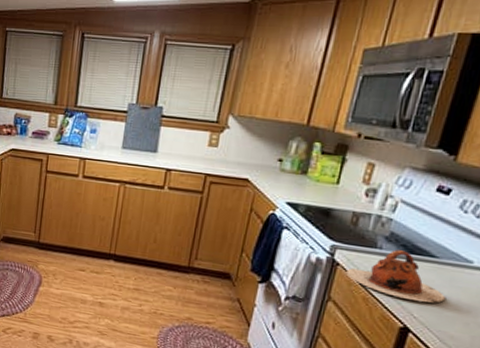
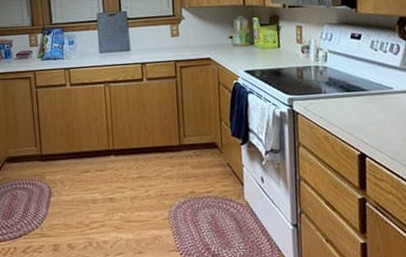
teapot: present [346,250,445,303] -> none [305,90,383,130]

